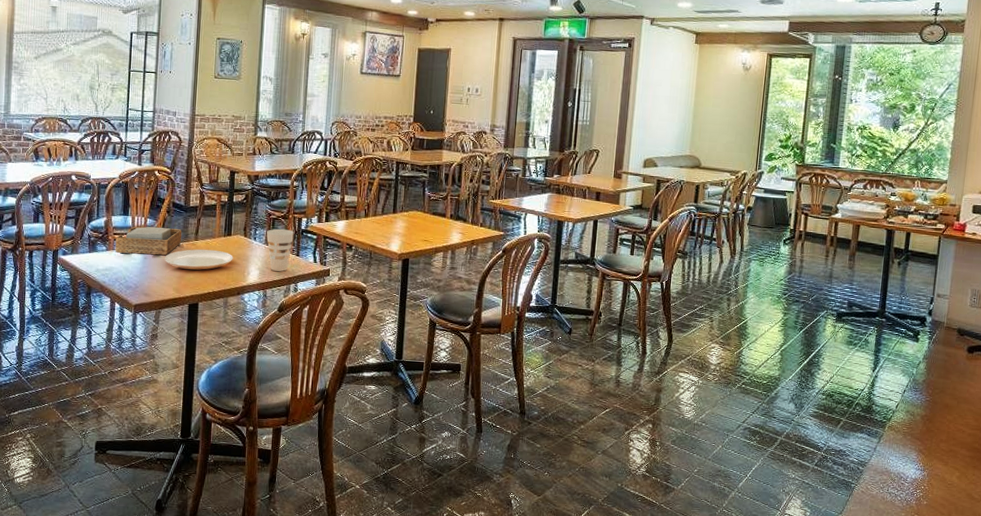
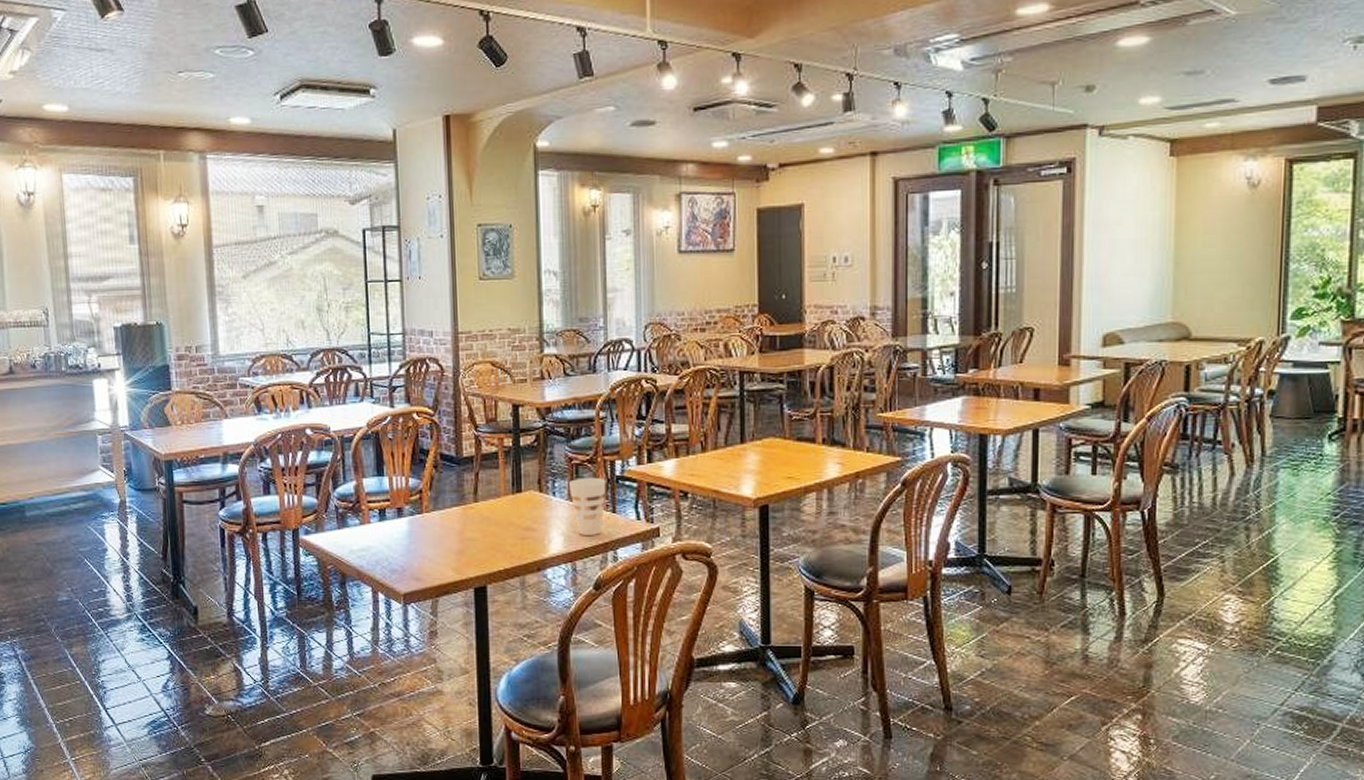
napkin holder: present [115,226,182,256] -> none [370,488,457,528]
plate: present [164,249,233,270] -> none [435,513,527,541]

